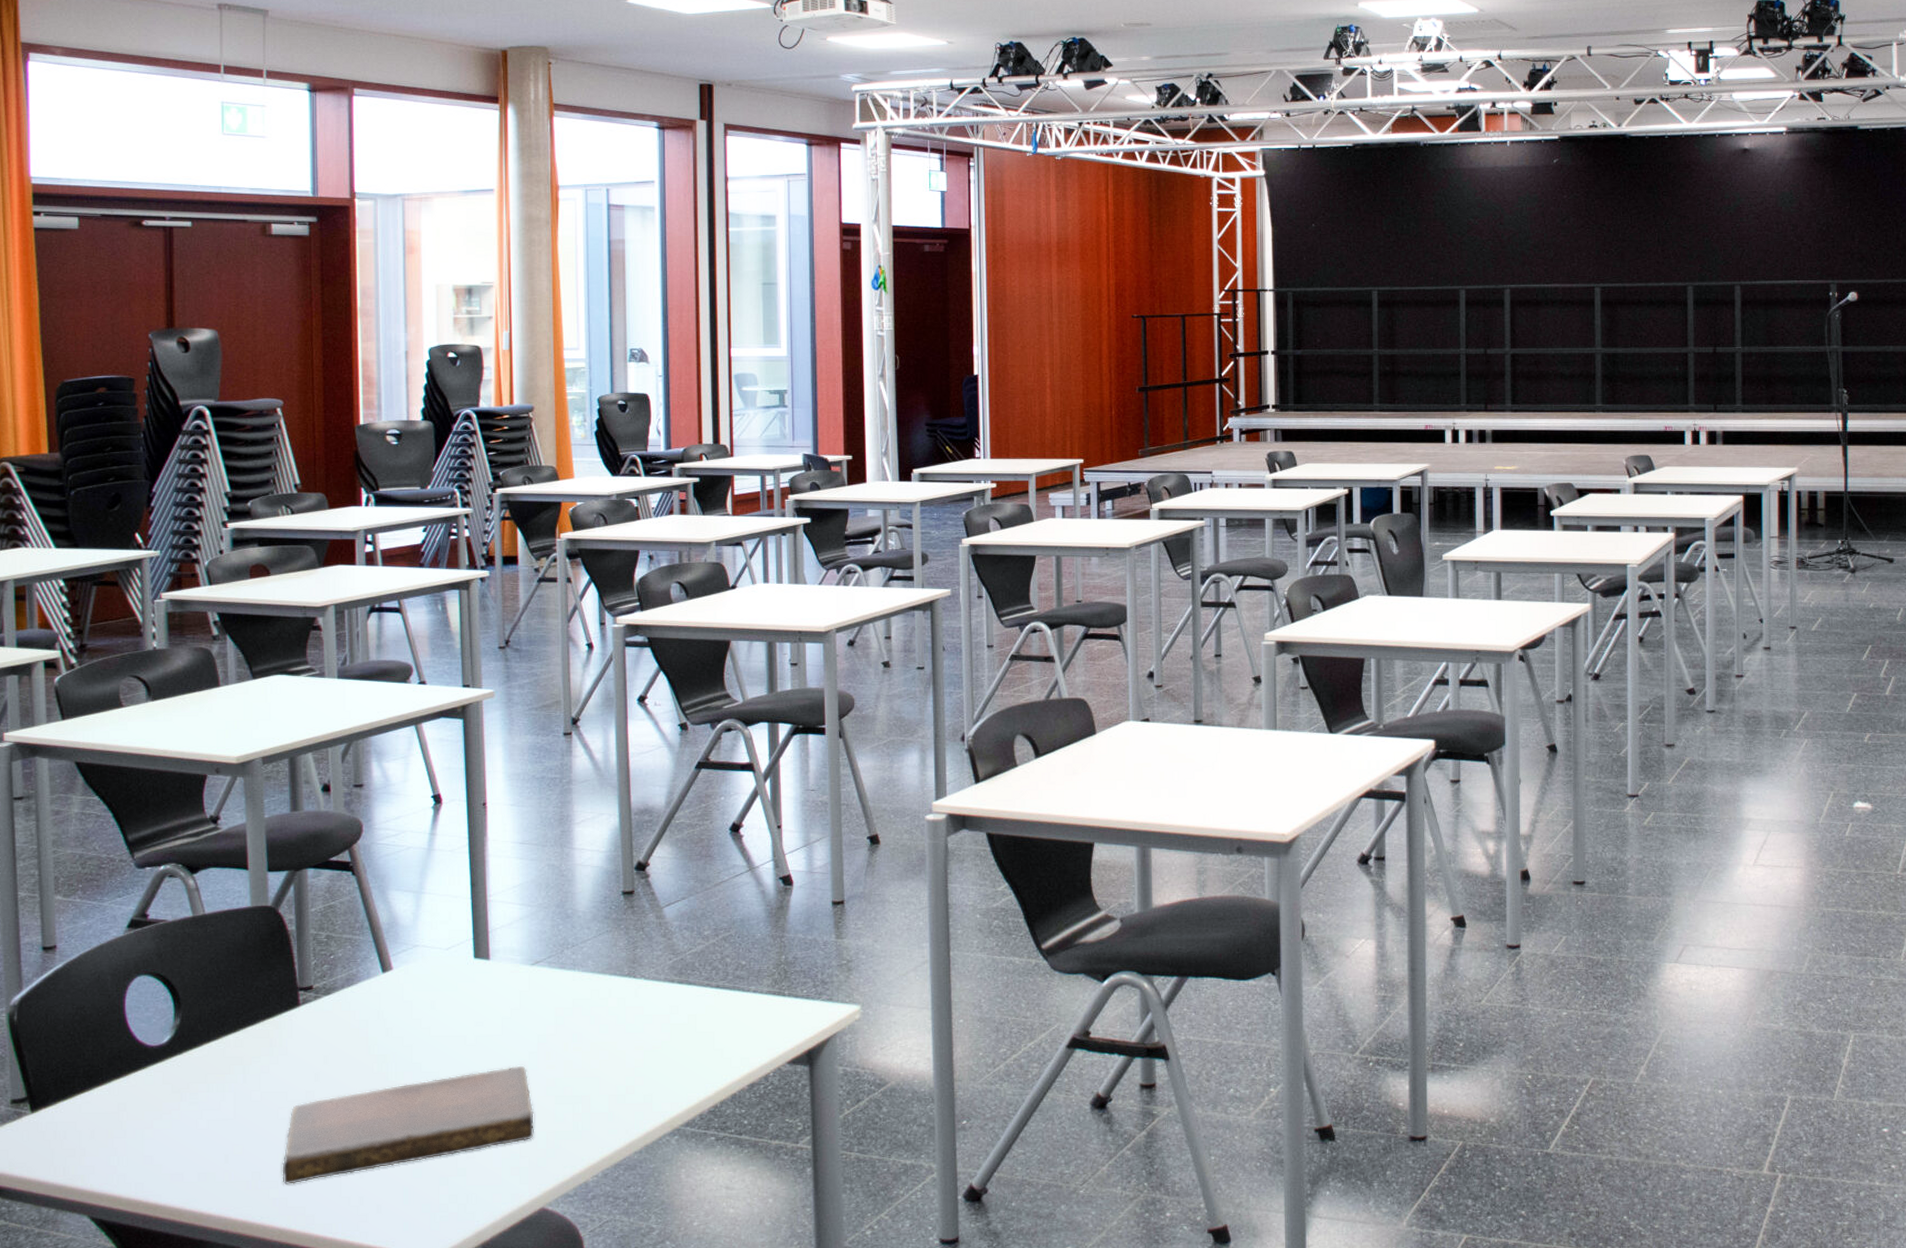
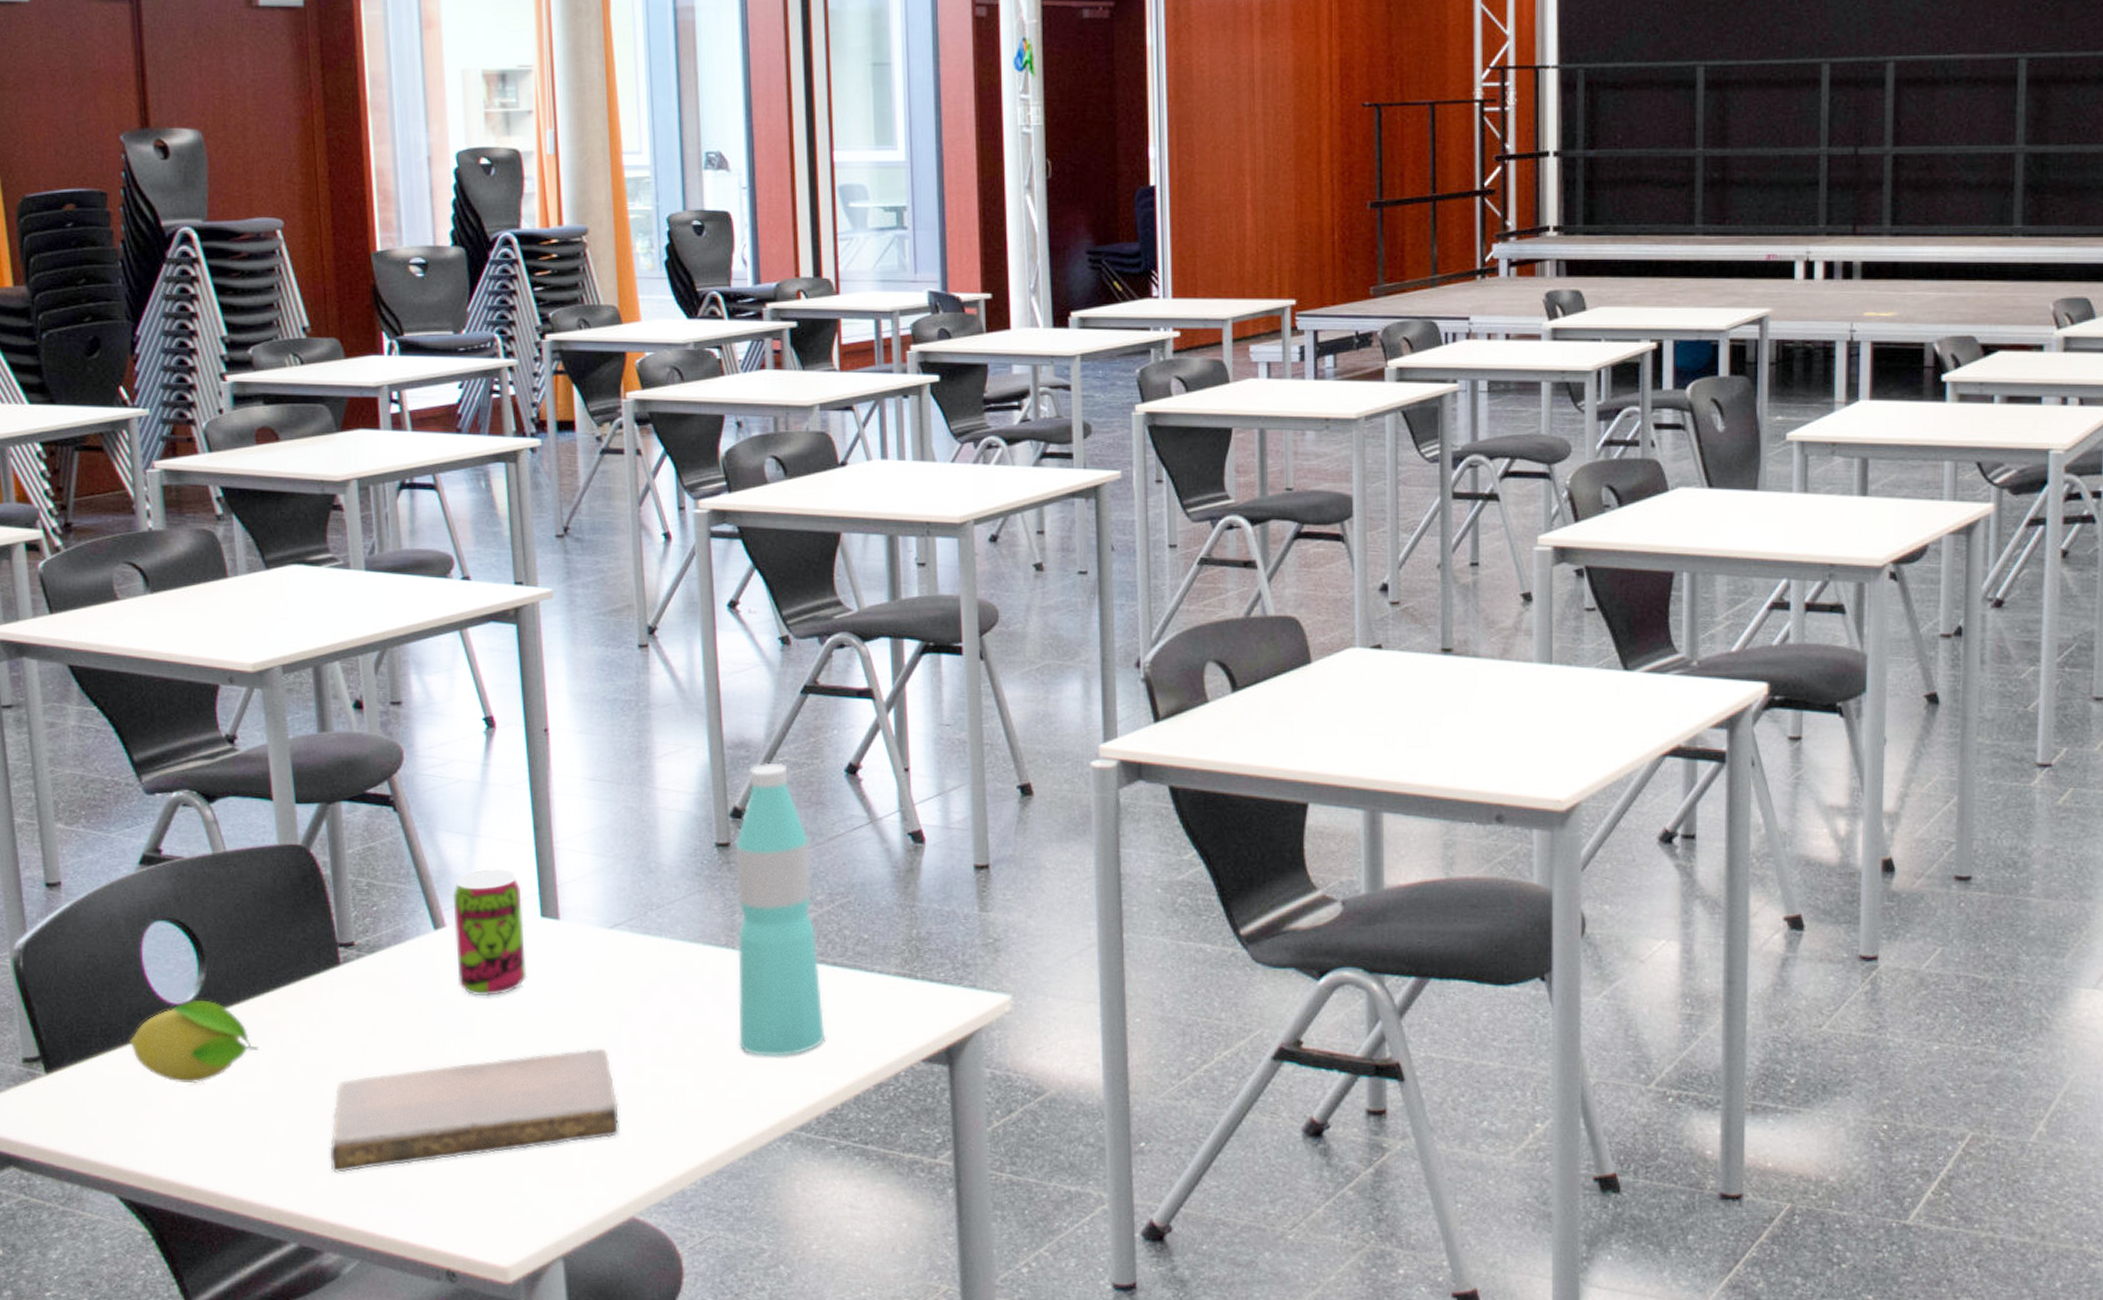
fruit: none [108,1041,224,1115] -> present [129,999,259,1084]
beverage can: none [399,919,461,1027] -> present [452,868,528,997]
water bottle: none [637,824,709,1065] -> present [736,762,826,1057]

